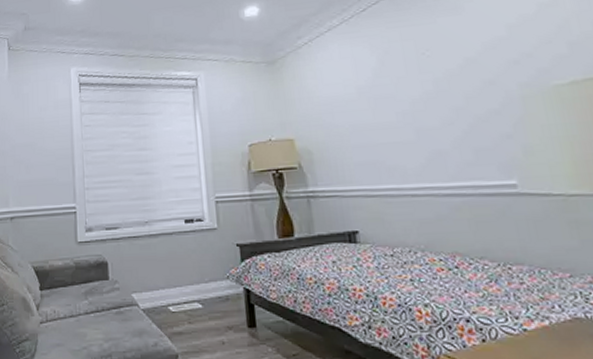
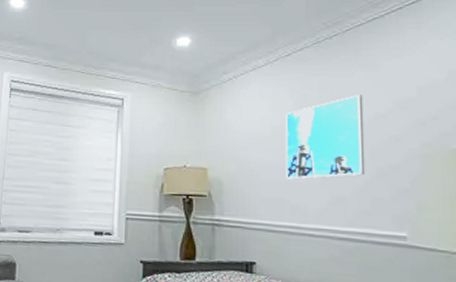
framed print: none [368,41,463,140] -> present [285,95,366,180]

